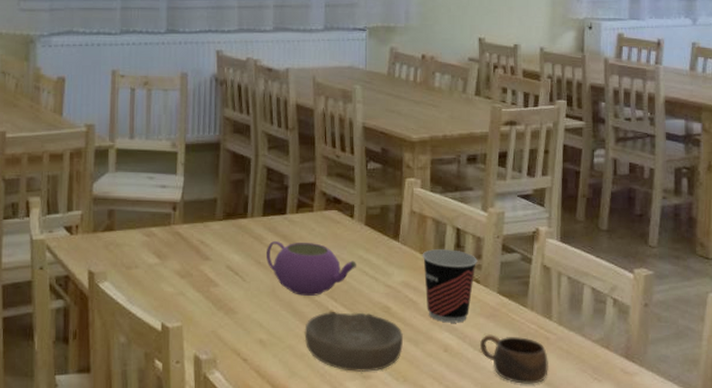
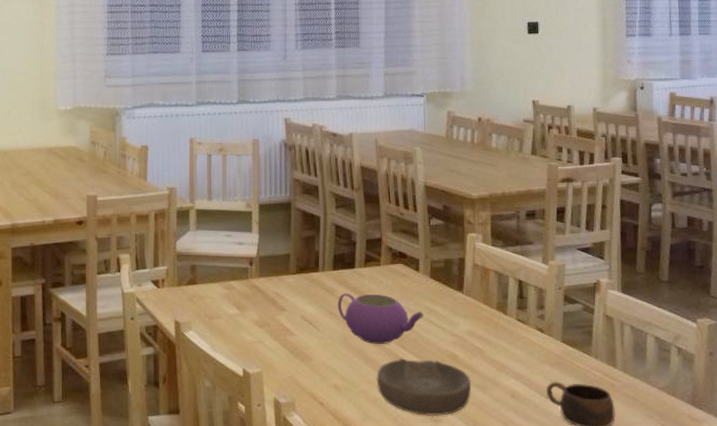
cup: present [422,249,478,323] -> none [486,300,541,370]

